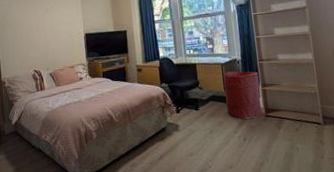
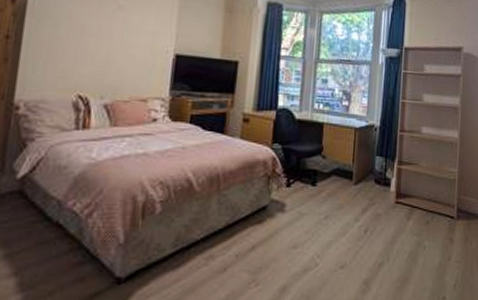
laundry hamper: present [223,71,262,120] -> none [351,139,397,205]

